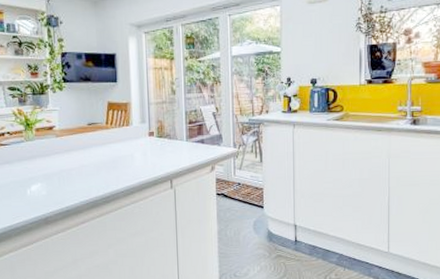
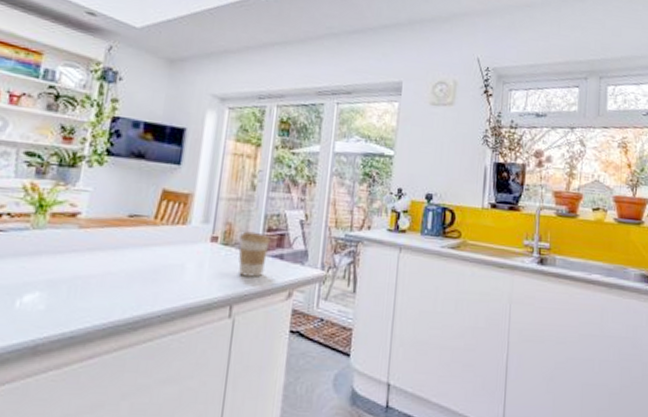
coffee cup: none [169,125,192,158] -> present [238,231,270,277]

